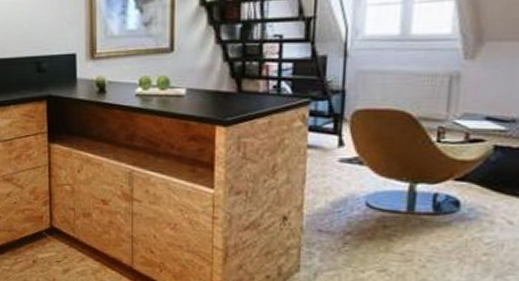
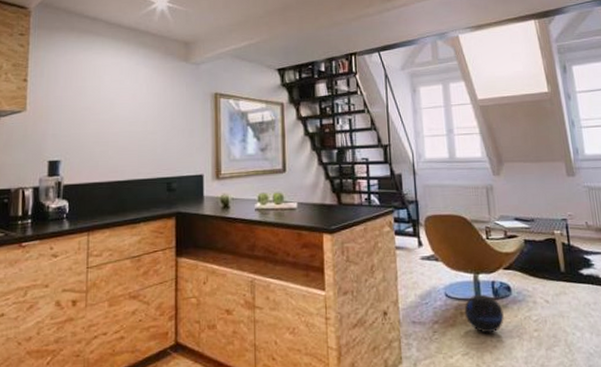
ball: none [388,206,444,252] -> present [464,294,504,334]

